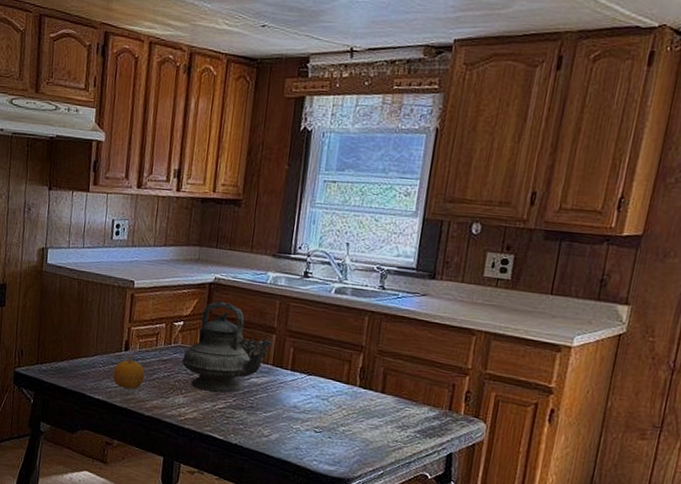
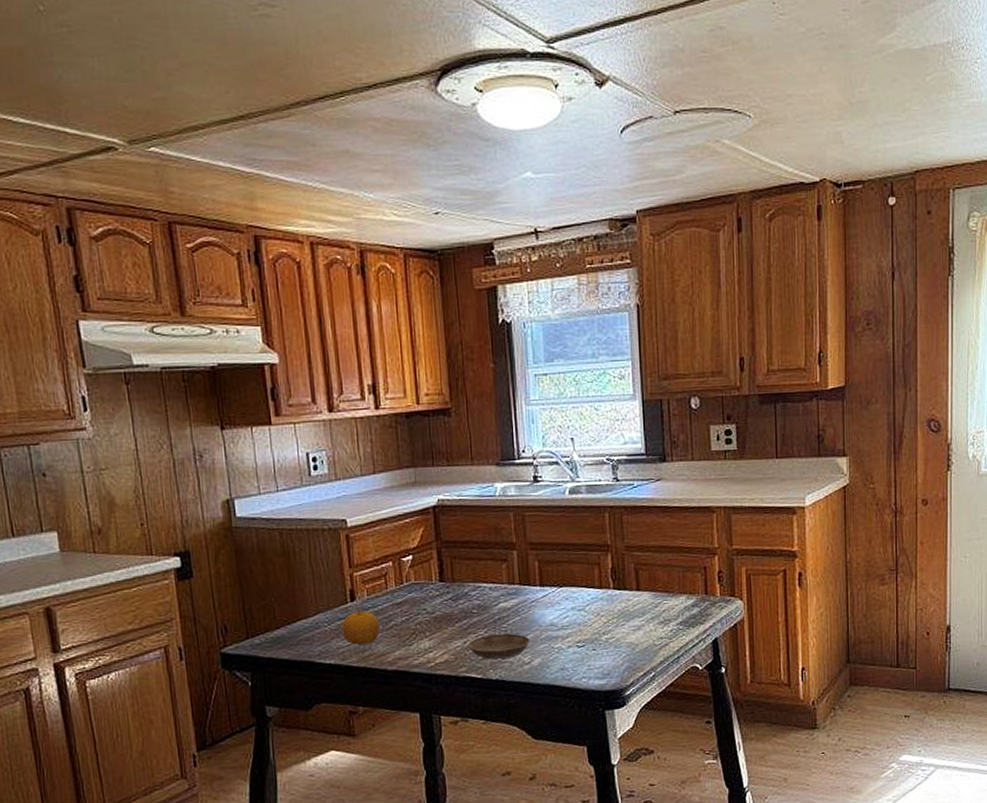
teapot: present [181,300,273,393] -> none [418,523,515,628]
saucer: none [216,403,273,428] -> present [468,633,530,659]

